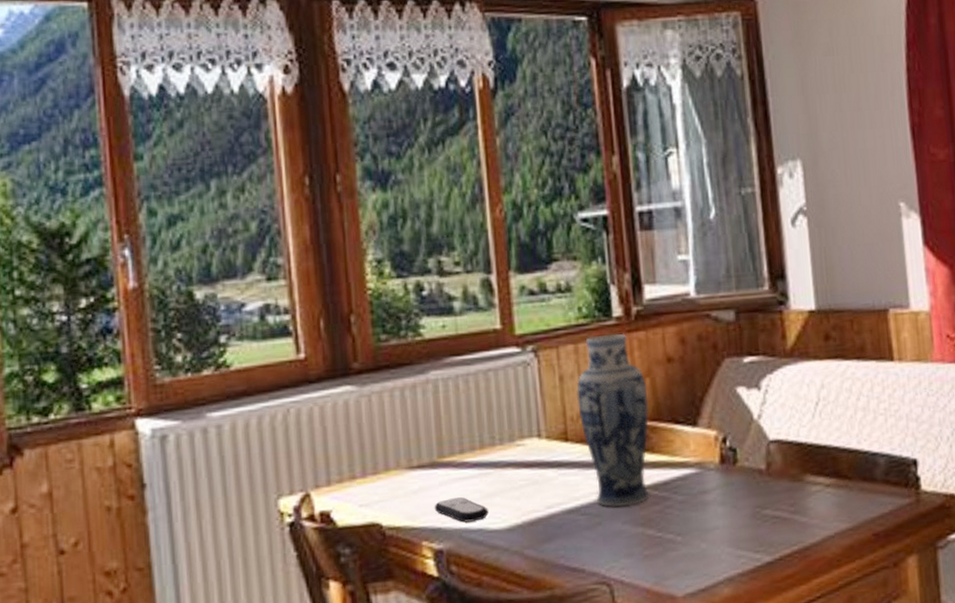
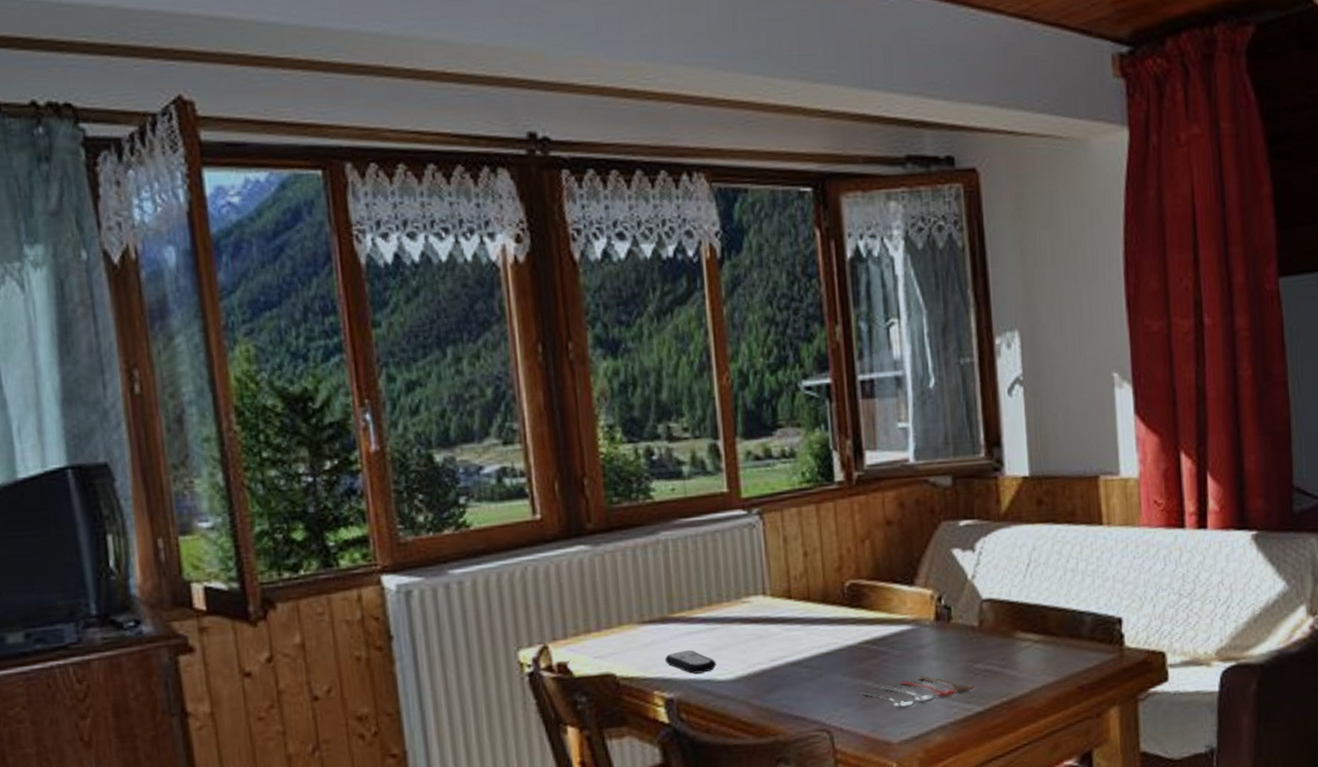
vase: present [576,333,650,507] -> none [800,497,869,660]
cooking utensil: none [642,523,765,559] -> present [861,676,977,709]

